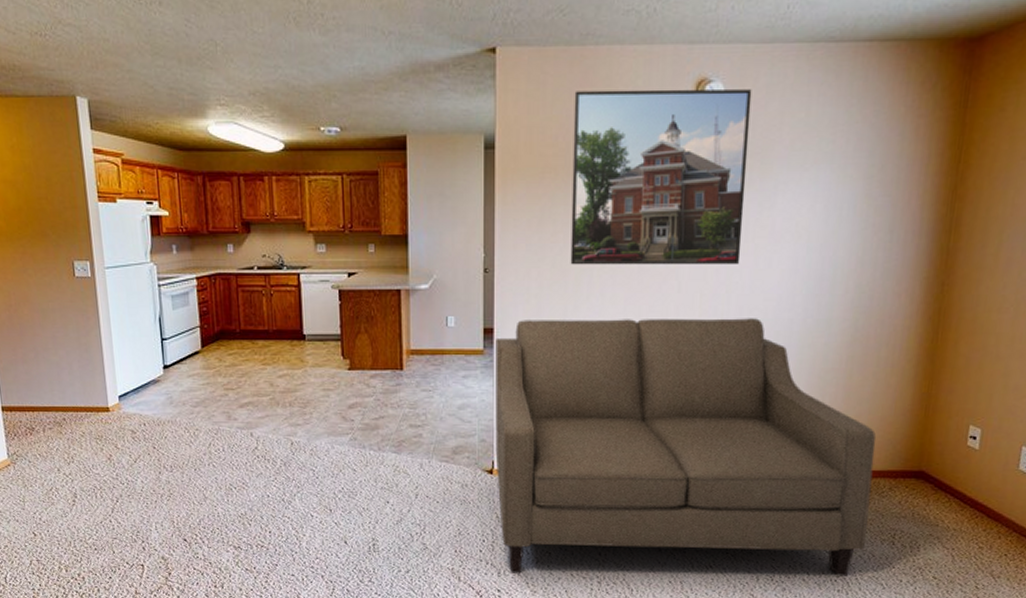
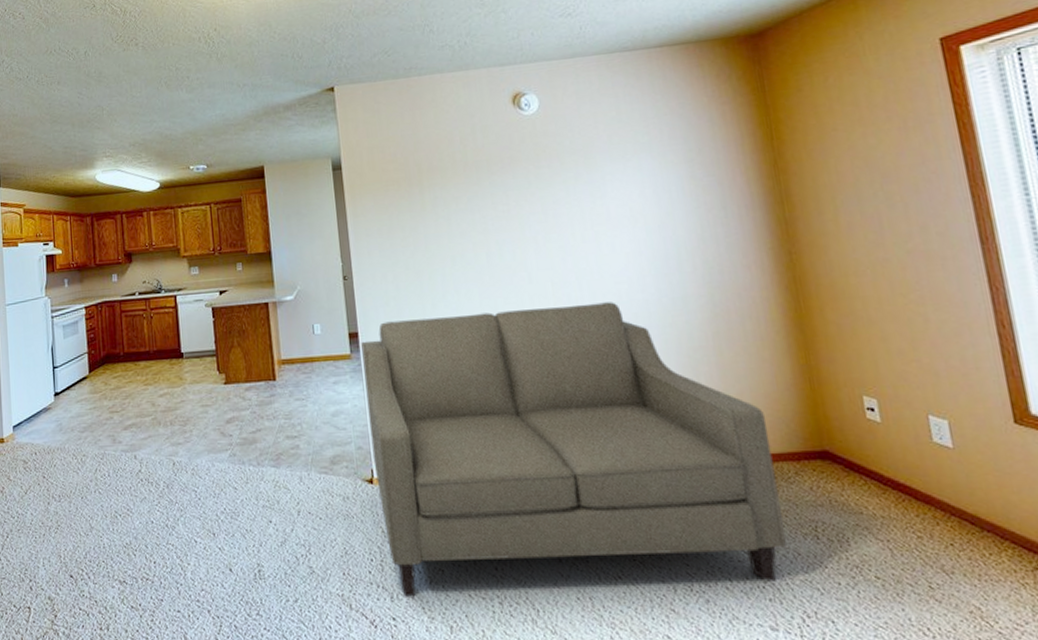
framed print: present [570,89,752,265] -> none [406,97,584,266]

